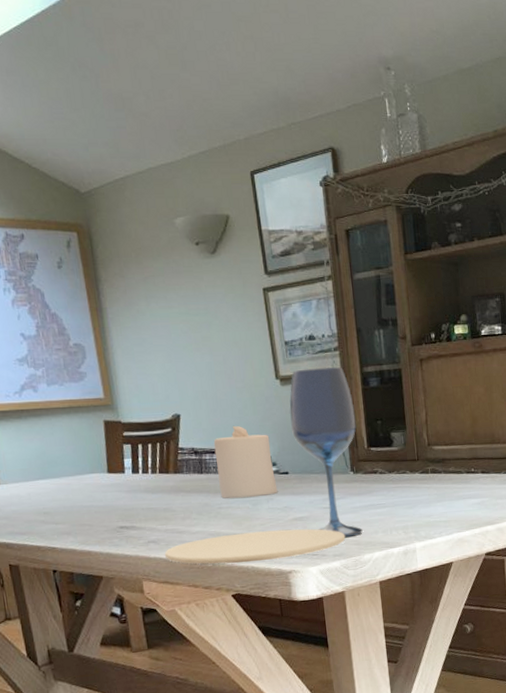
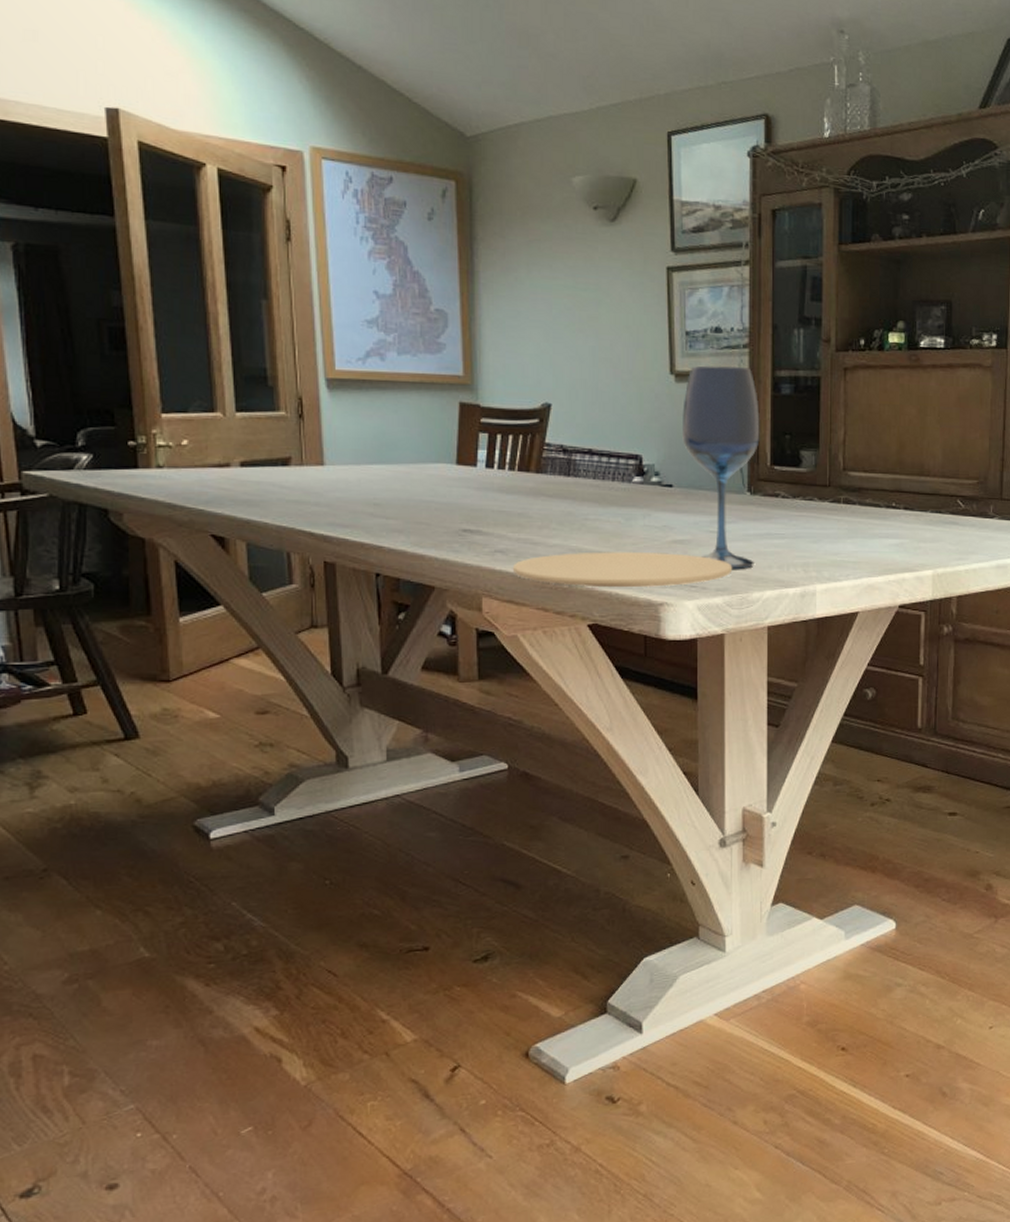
candle: present [213,425,278,499] -> none [587,423,657,511]

